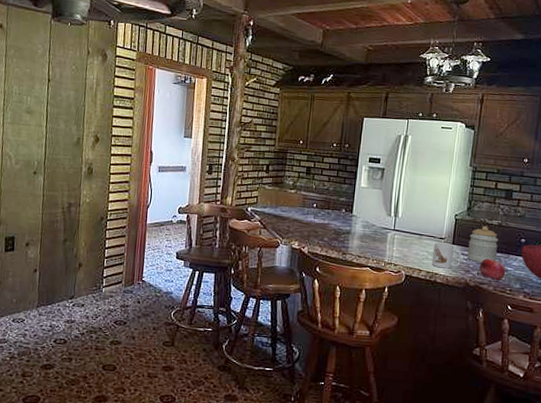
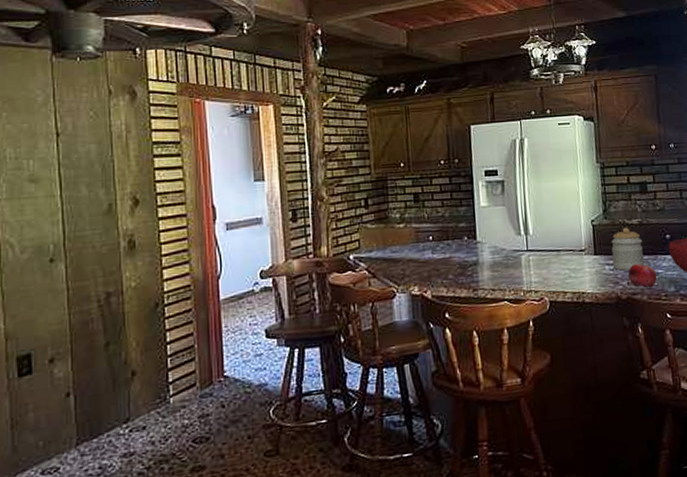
mug: present [431,242,462,269] -> none [575,254,608,286]

